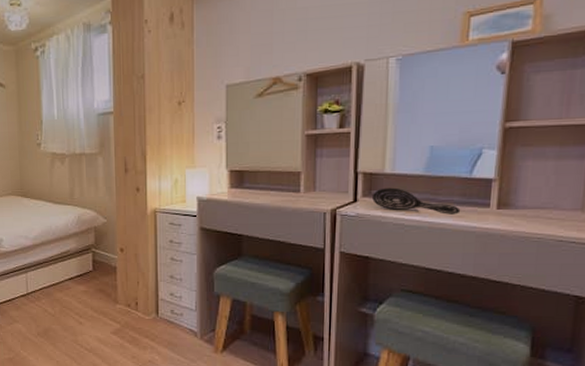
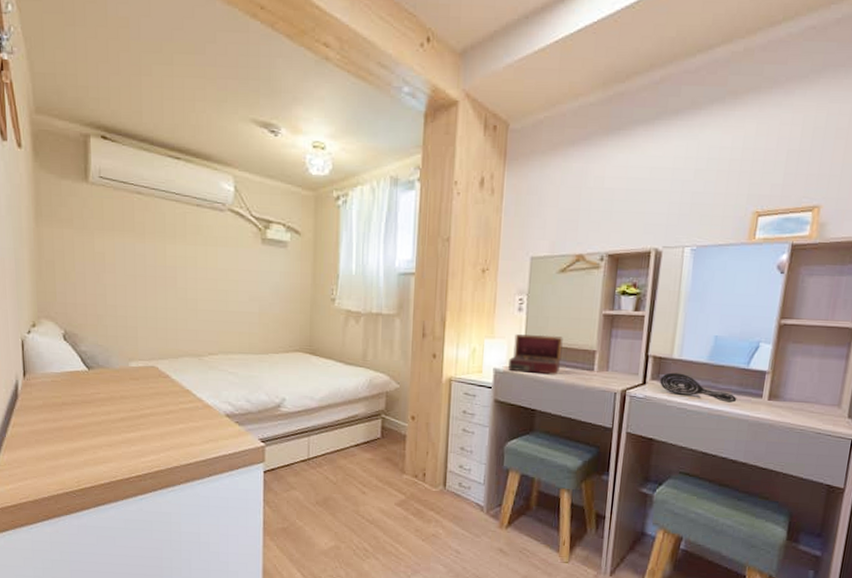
wooden box: none [212,160,265,200] -> present [508,334,563,375]

